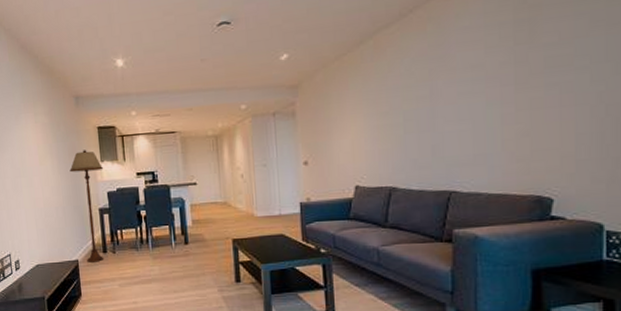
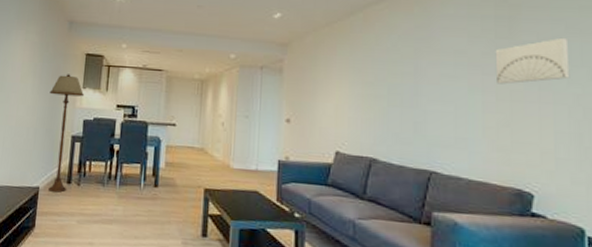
wall art: none [514,32,593,94] -> present [495,37,570,85]

